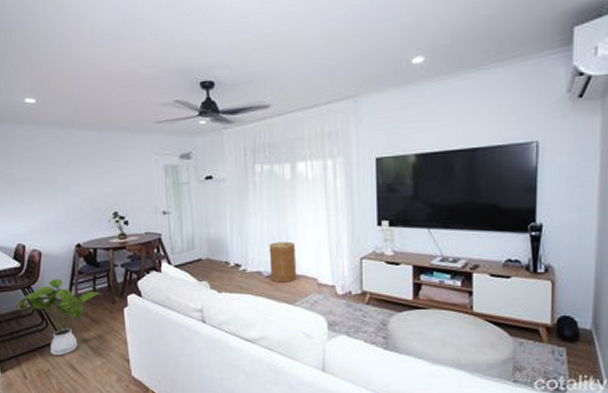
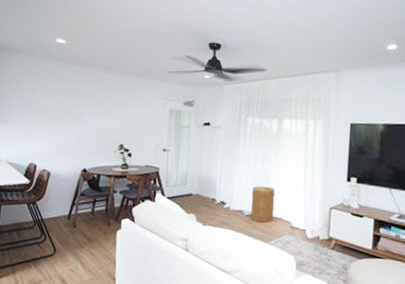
house plant: present [15,278,102,355] -> none [18,197,99,268]

